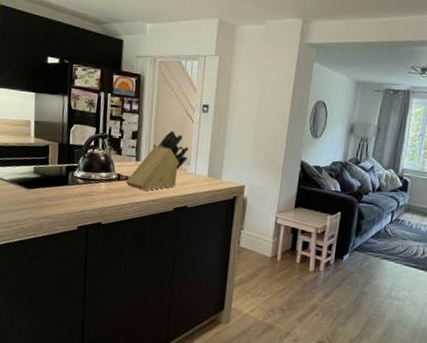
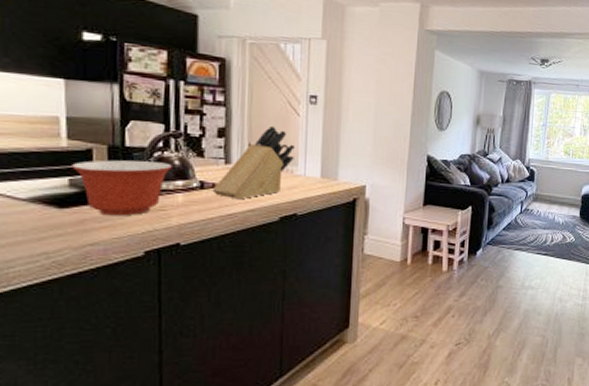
mixing bowl: none [36,154,99,198] -> present [72,160,172,216]

